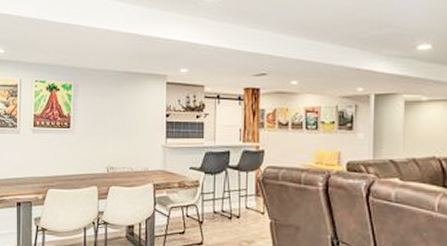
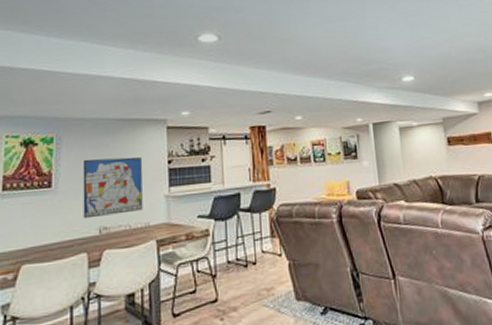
wall art: none [94,106,143,158] -> present [82,157,143,219]

